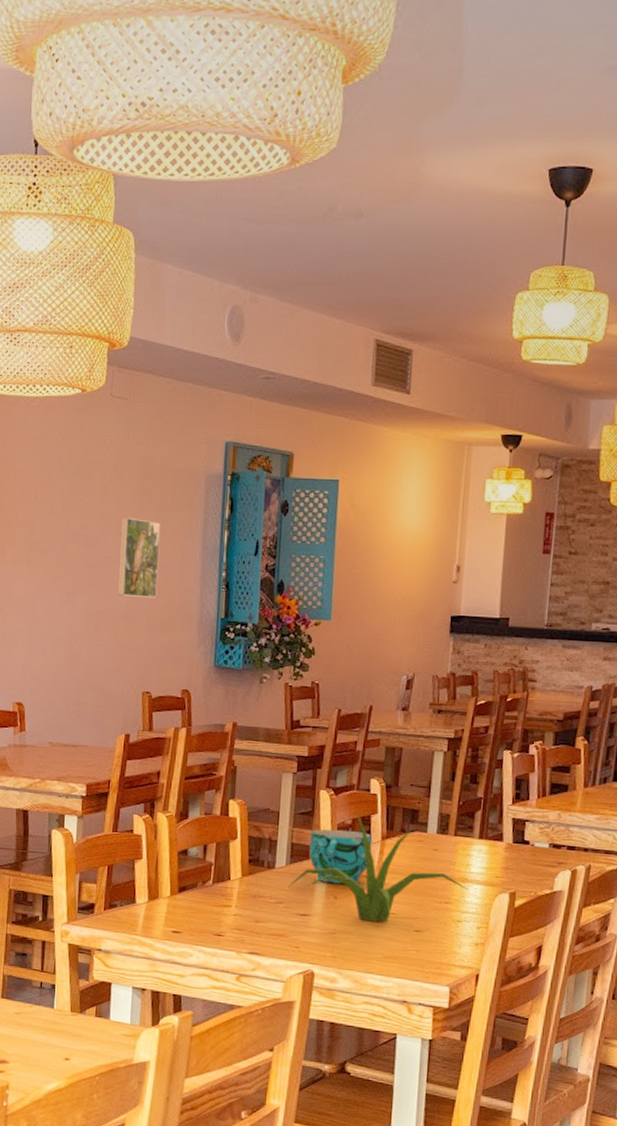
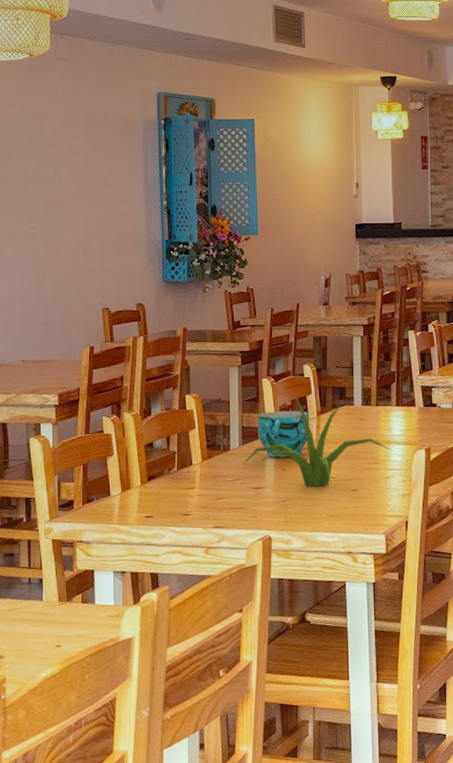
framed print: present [117,517,161,599] -> none [72,160,109,228]

